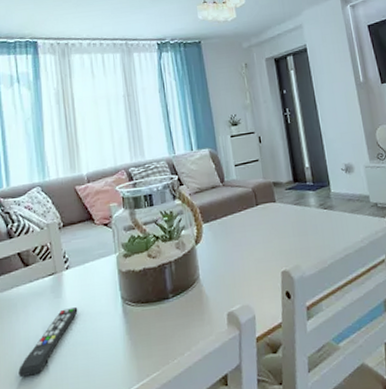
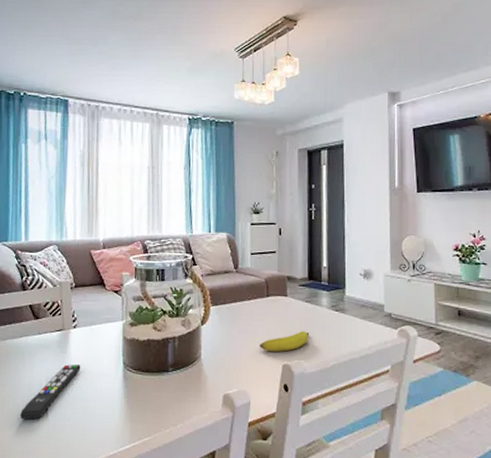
banana: none [255,233,303,261] -> present [259,330,310,352]

